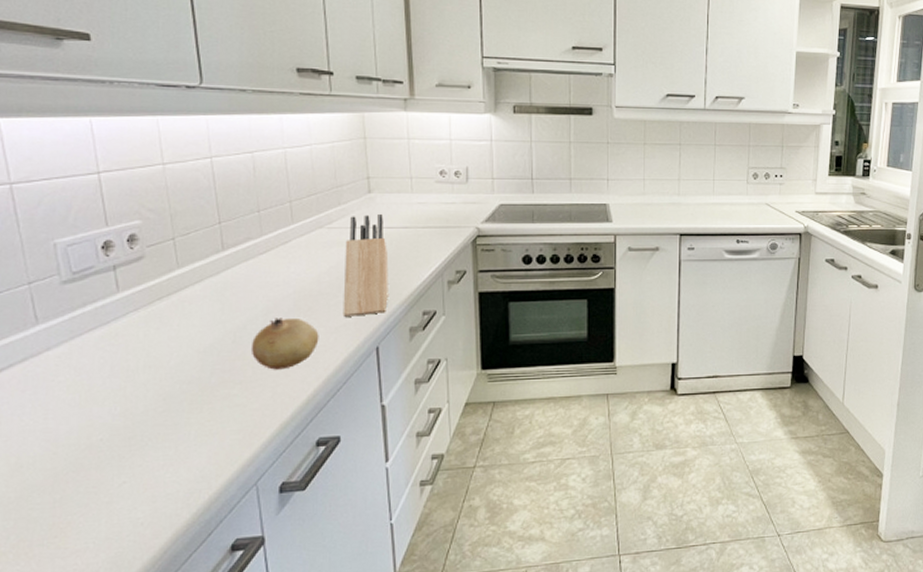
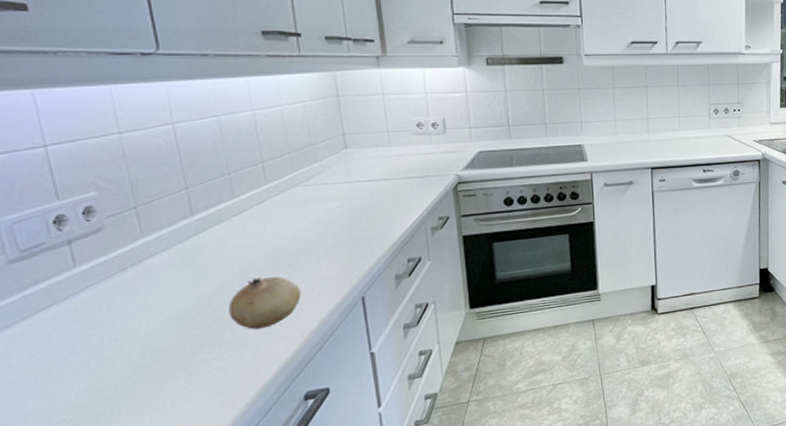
knife block: present [343,213,389,317] -> none [323,167,371,271]

